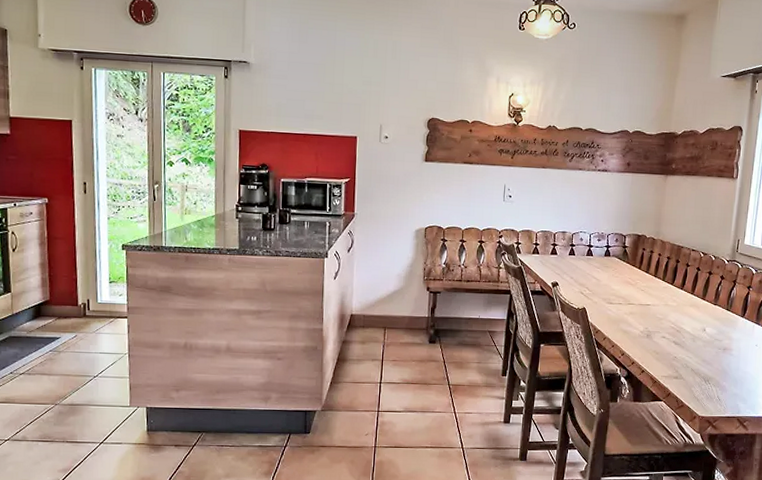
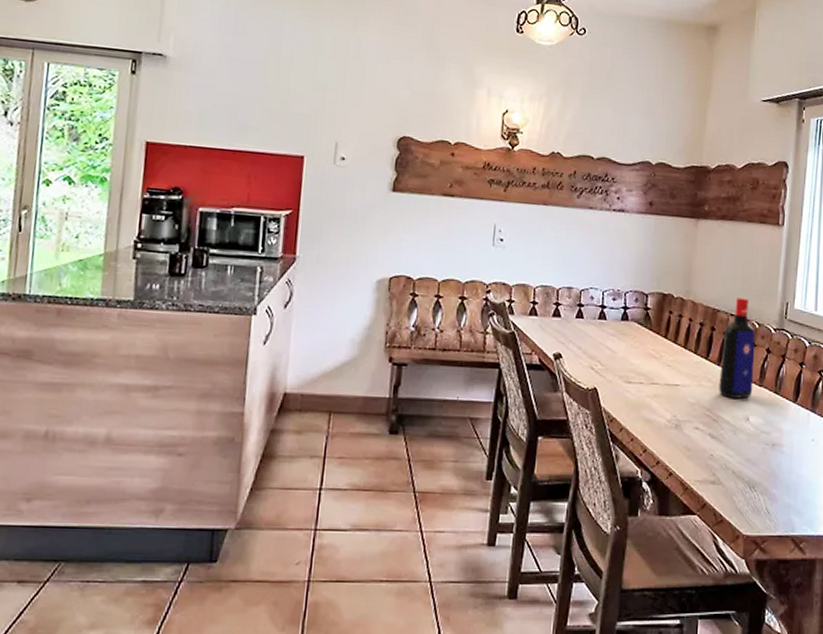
liquor bottle: none [681,237,712,314] -> present [719,298,755,399]

